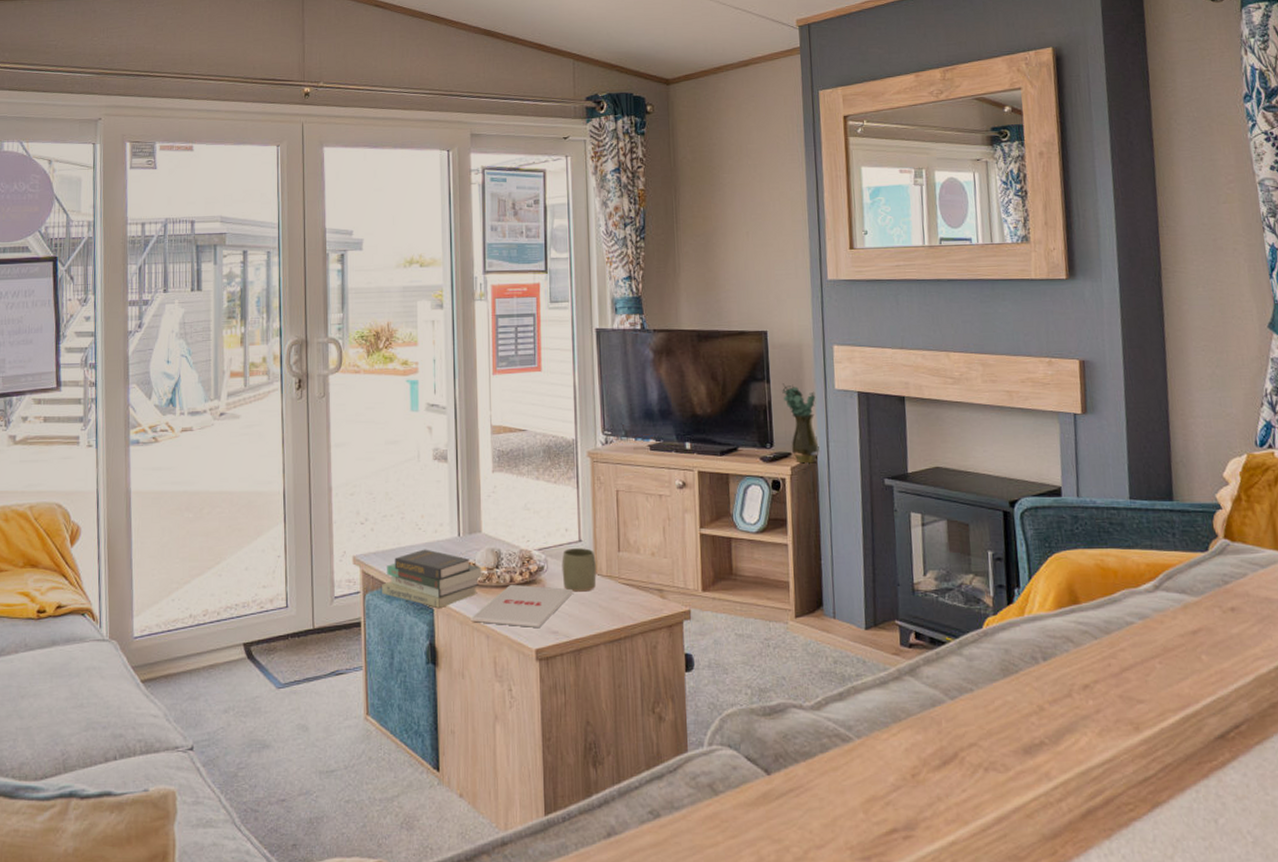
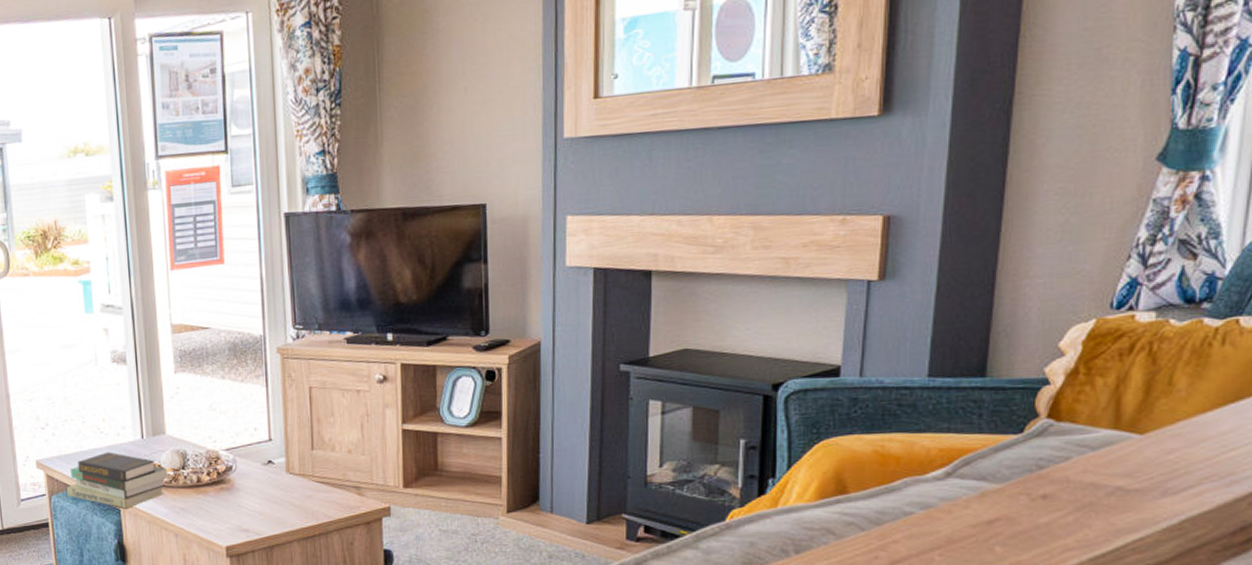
magazine: present [470,584,574,627] -> none [158,484,265,526]
mug: present [561,548,597,592] -> none [251,447,289,491]
vase: present [782,383,819,464] -> none [502,263,543,351]

